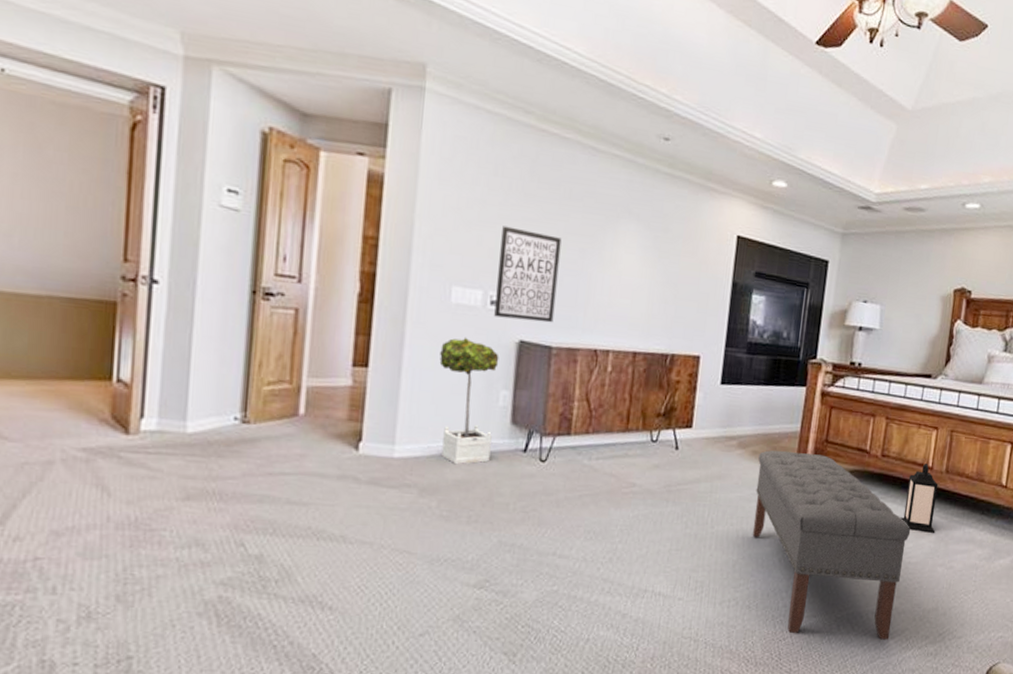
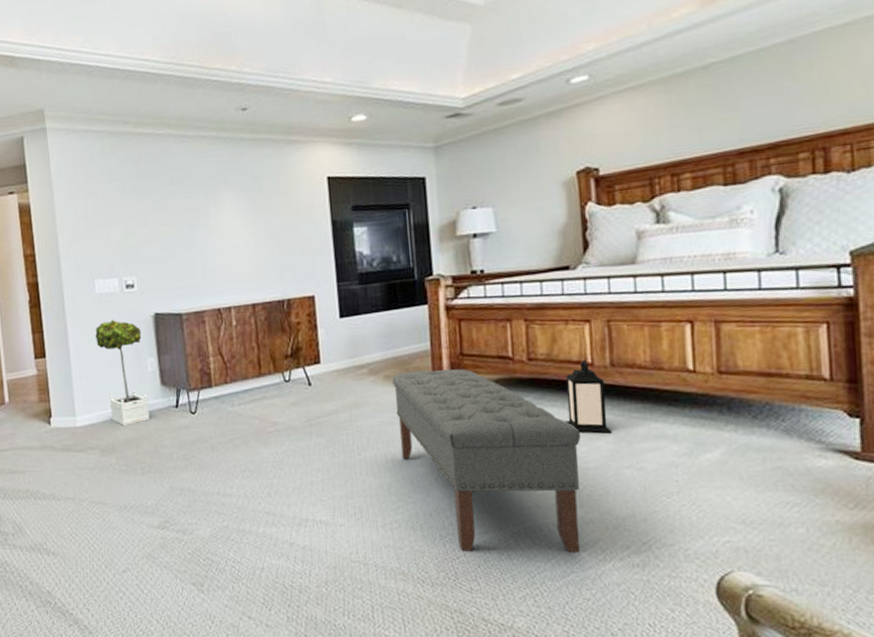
wall art: present [494,226,562,323] -> none [123,219,179,298]

